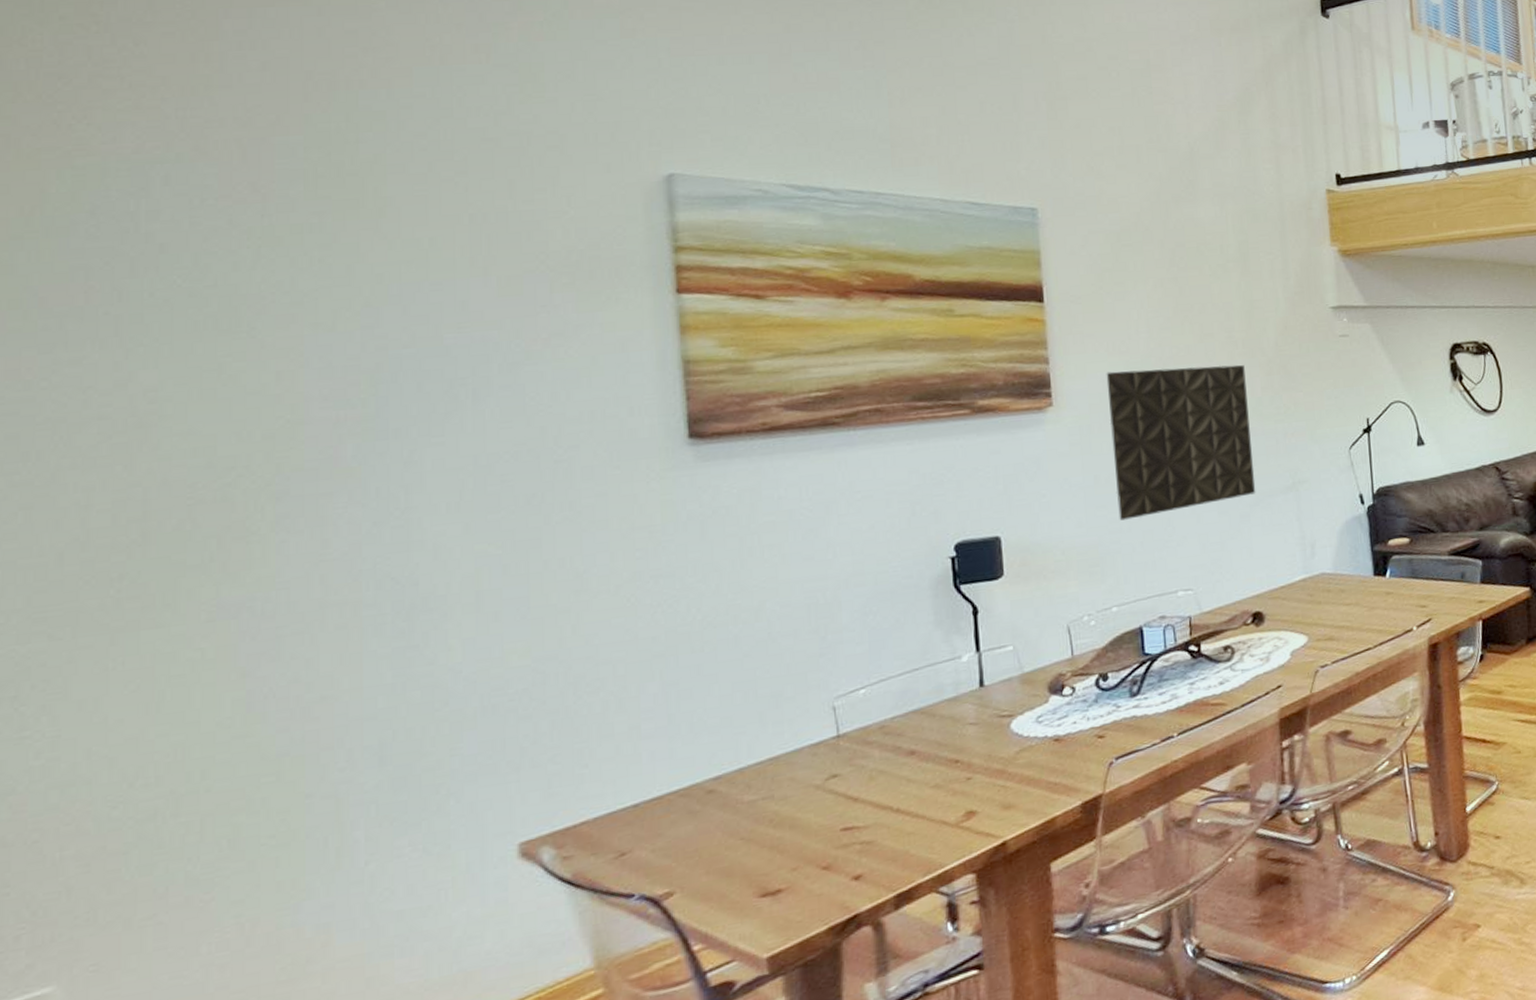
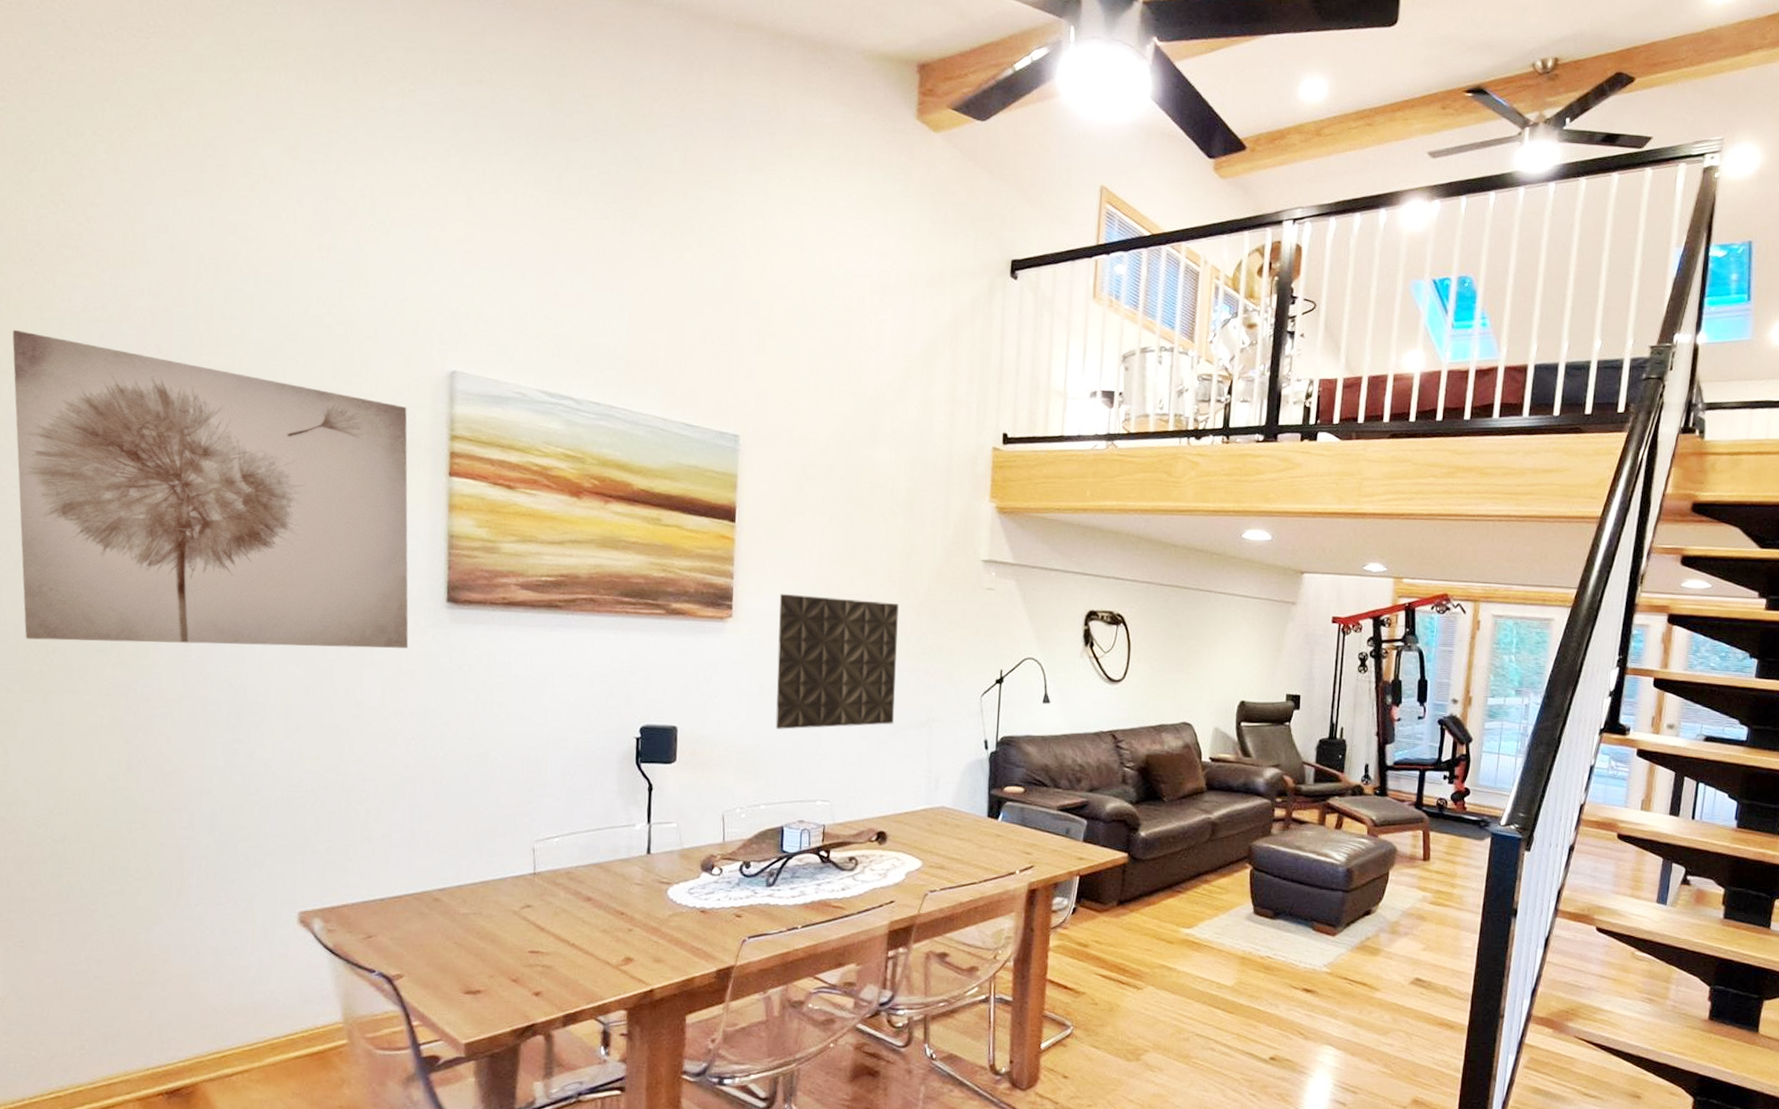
wall art: none [27,183,642,569] -> present [12,329,409,648]

